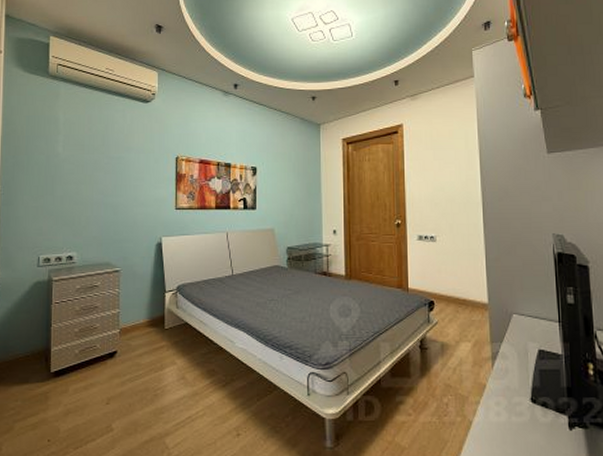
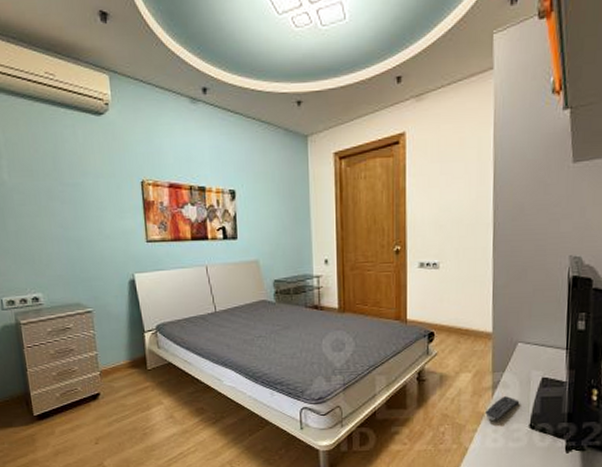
remote control: none [487,368,520,393] -> present [485,396,520,421]

